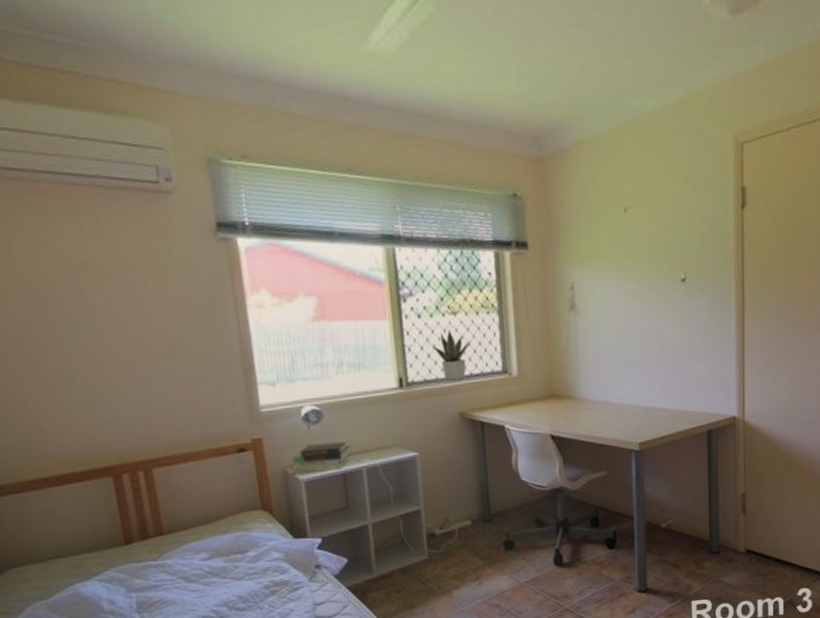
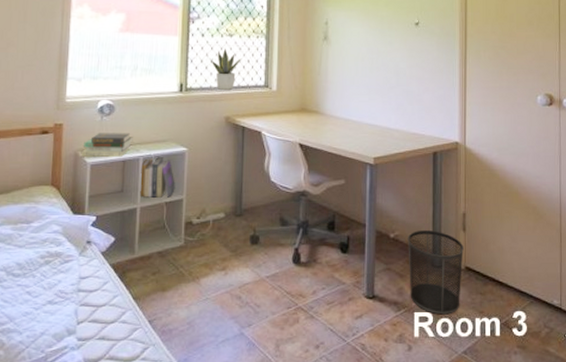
books: none [367,467,410,513] -> present [141,157,175,198]
waste bin: none [681,515,744,601] -> present [408,229,464,315]

